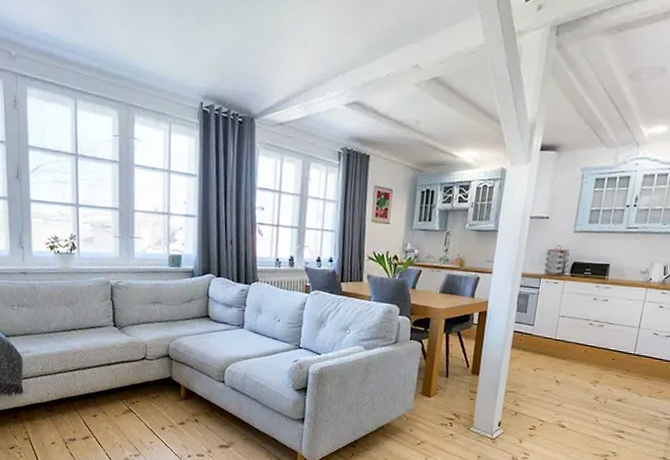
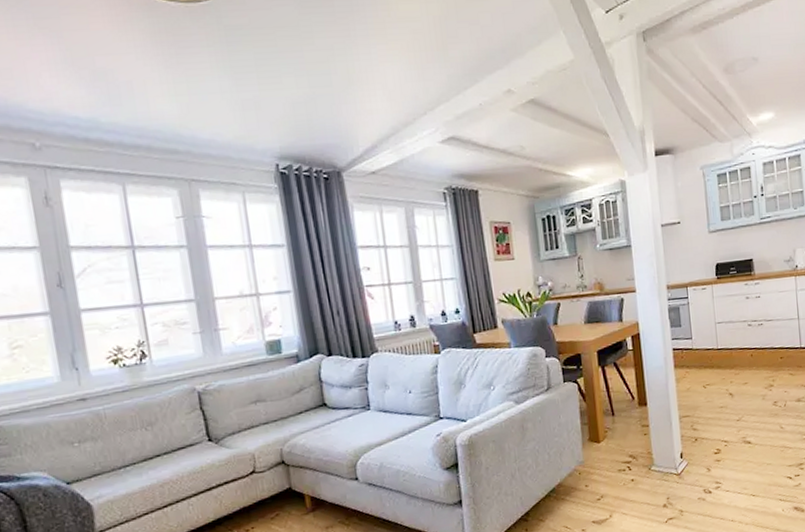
spice rack: present [543,245,570,277] -> none [686,249,712,283]

